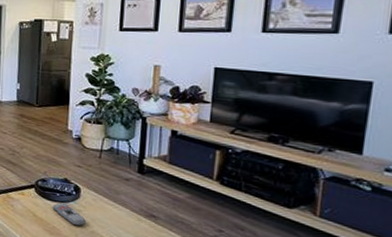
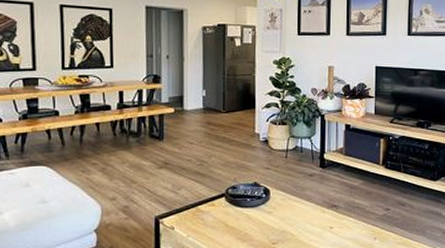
remote control: present [52,203,86,226] -> none [243,207,276,228]

